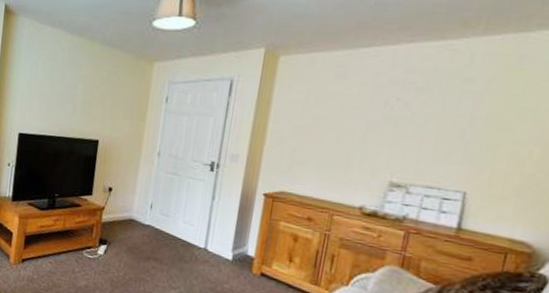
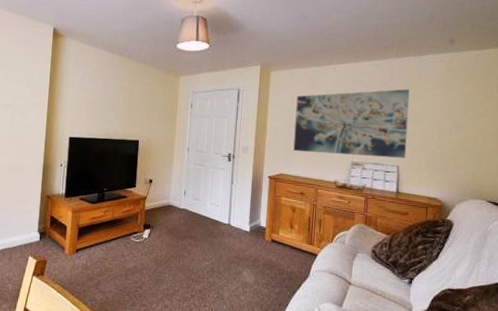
wall art: none [303,82,500,182] -> present [293,89,410,158]

